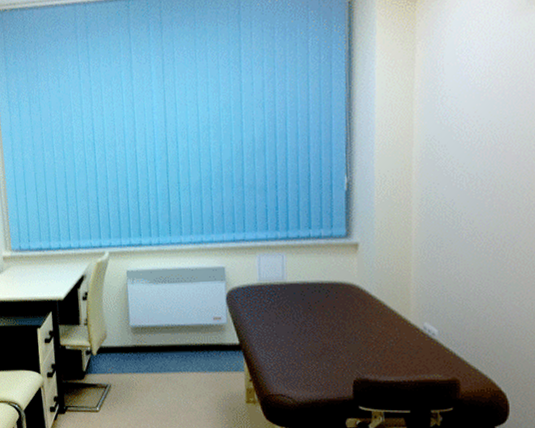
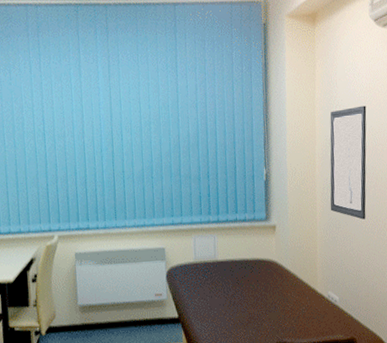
wall art: none [429,95,484,237] -> present [330,105,367,220]

